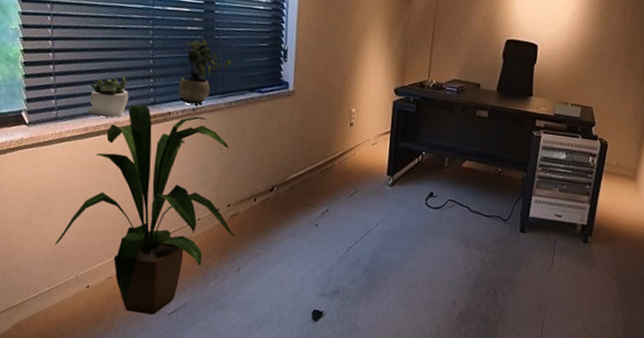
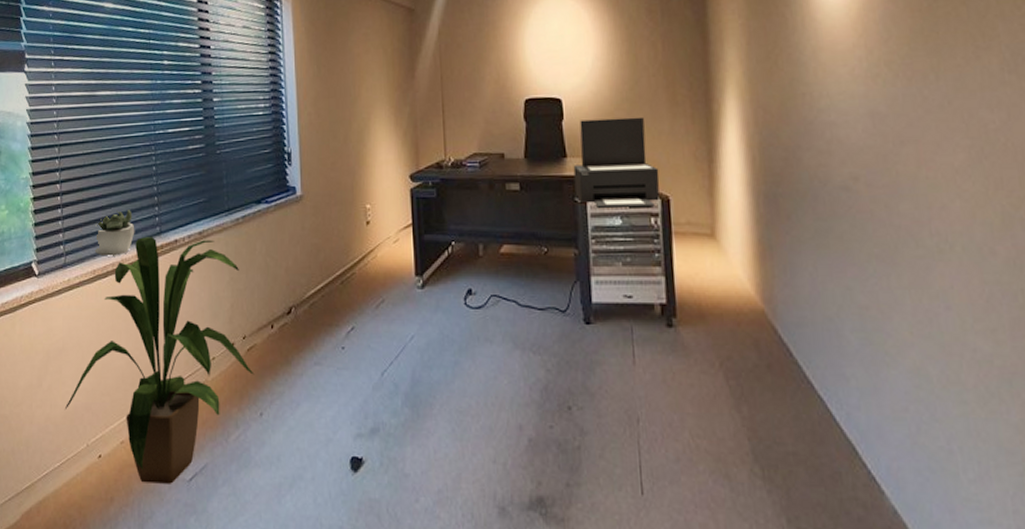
potted plant: present [177,38,231,105] -> none [182,156,235,229]
printer: none [533,66,605,149] -> present [573,116,660,208]

